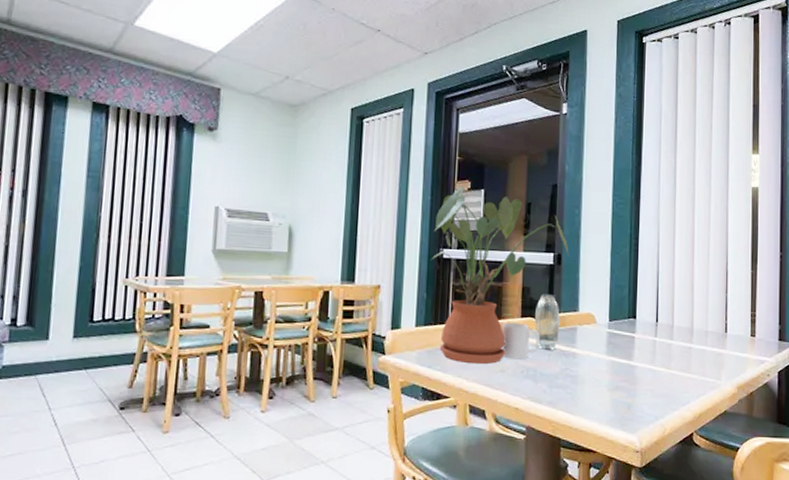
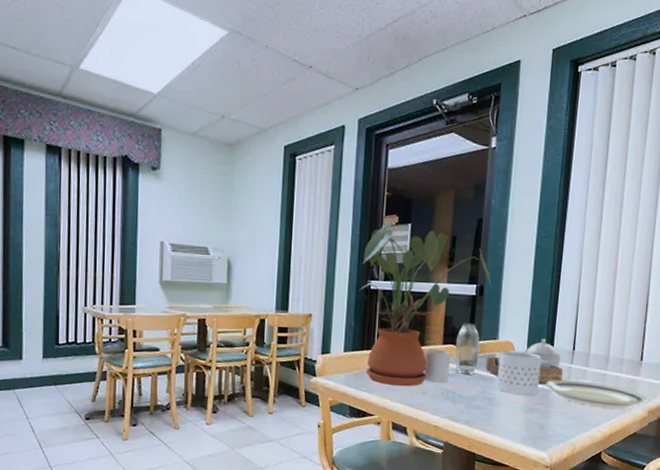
napkin holder: none [567,330,648,359] -> present [485,357,564,384]
mug: none [579,323,625,373] -> present [497,350,542,396]
sugar bowl: none [607,310,645,341] -> present [525,339,561,367]
plate: none [630,354,734,384] -> present [545,380,646,408]

